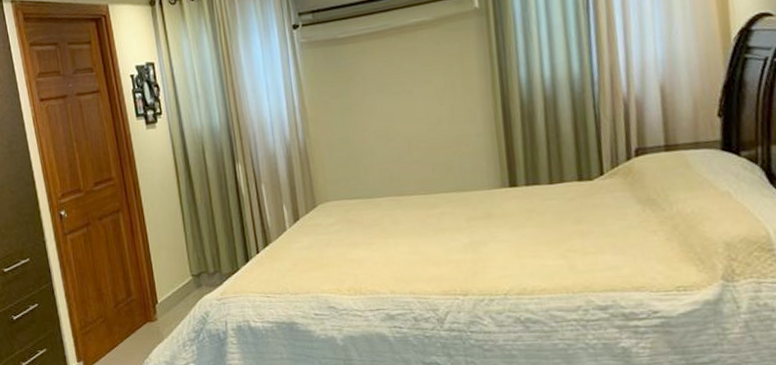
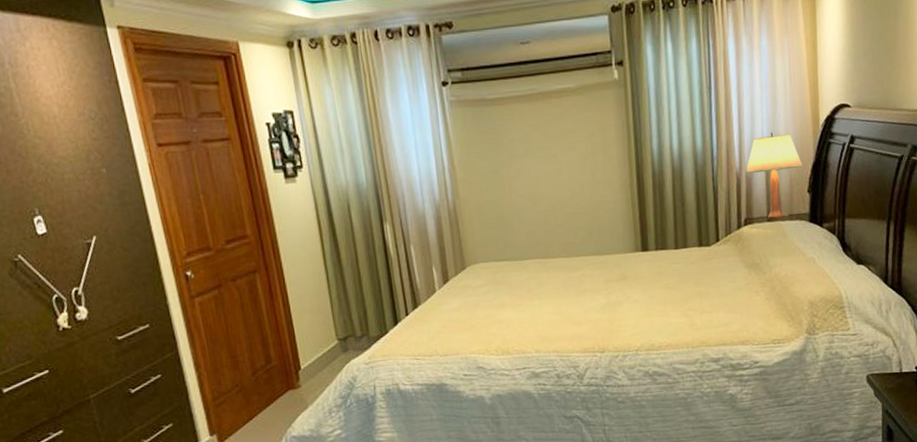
table lamp: none [634,51,711,149] -> present [745,132,803,219]

